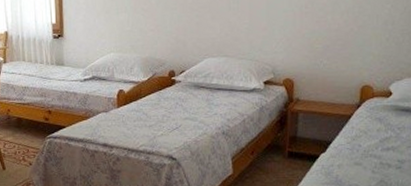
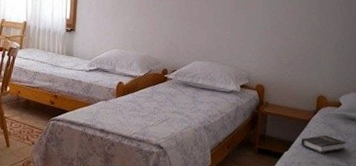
hardback book: none [341,131,398,154] -> present [301,135,346,155]

